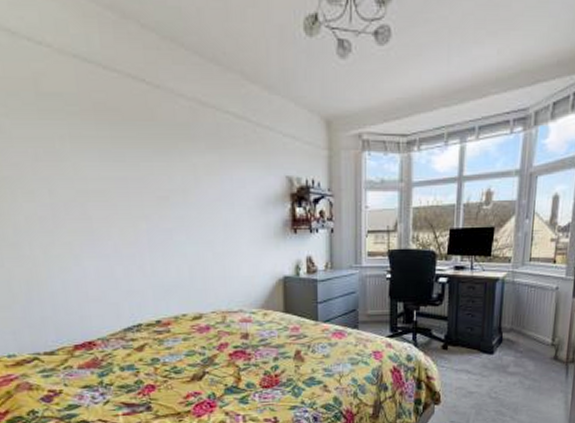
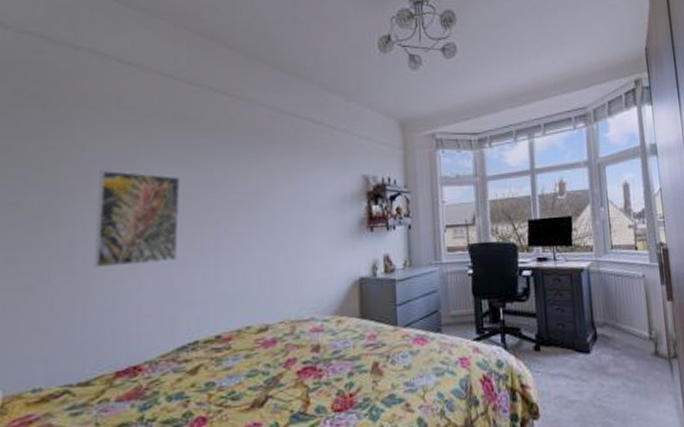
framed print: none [30,160,114,256] -> present [93,169,181,268]

